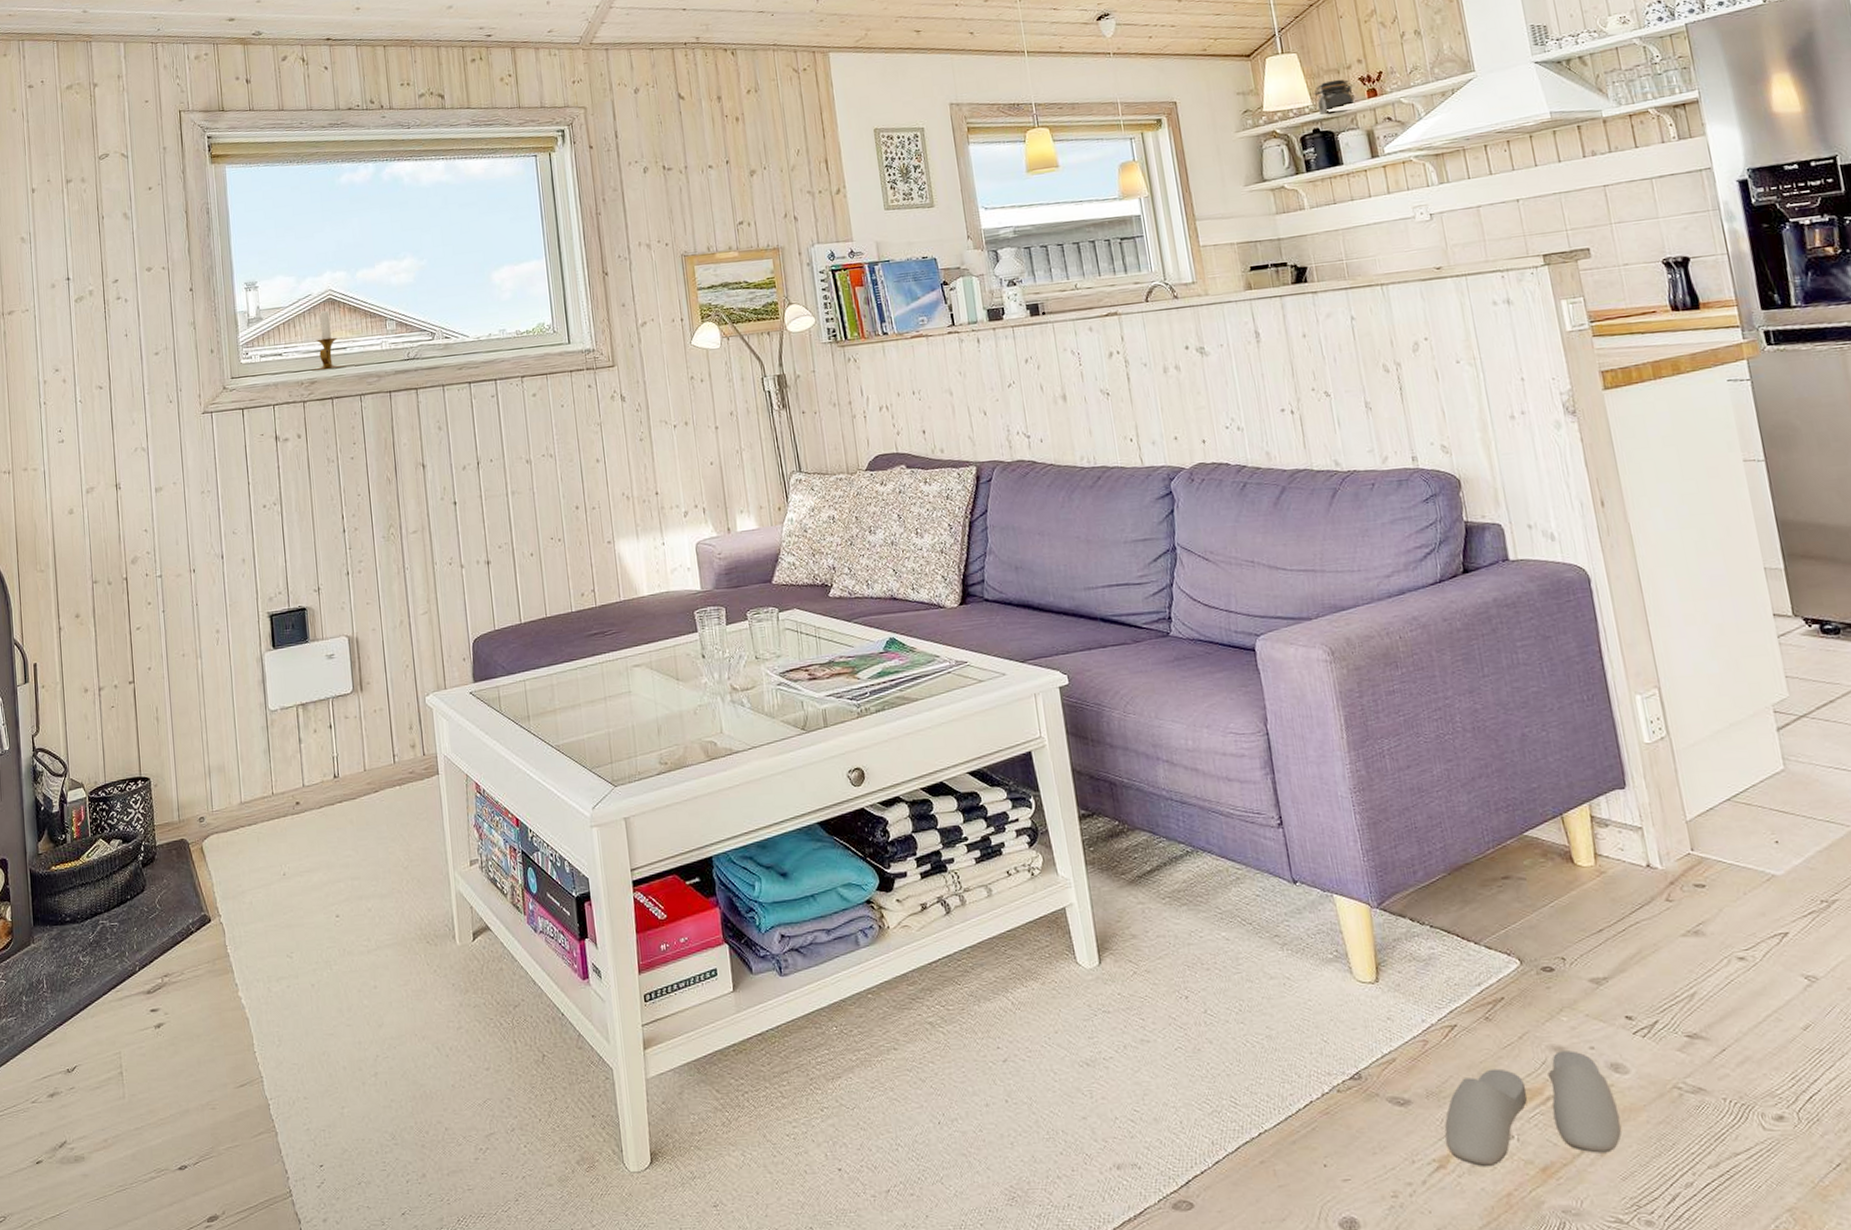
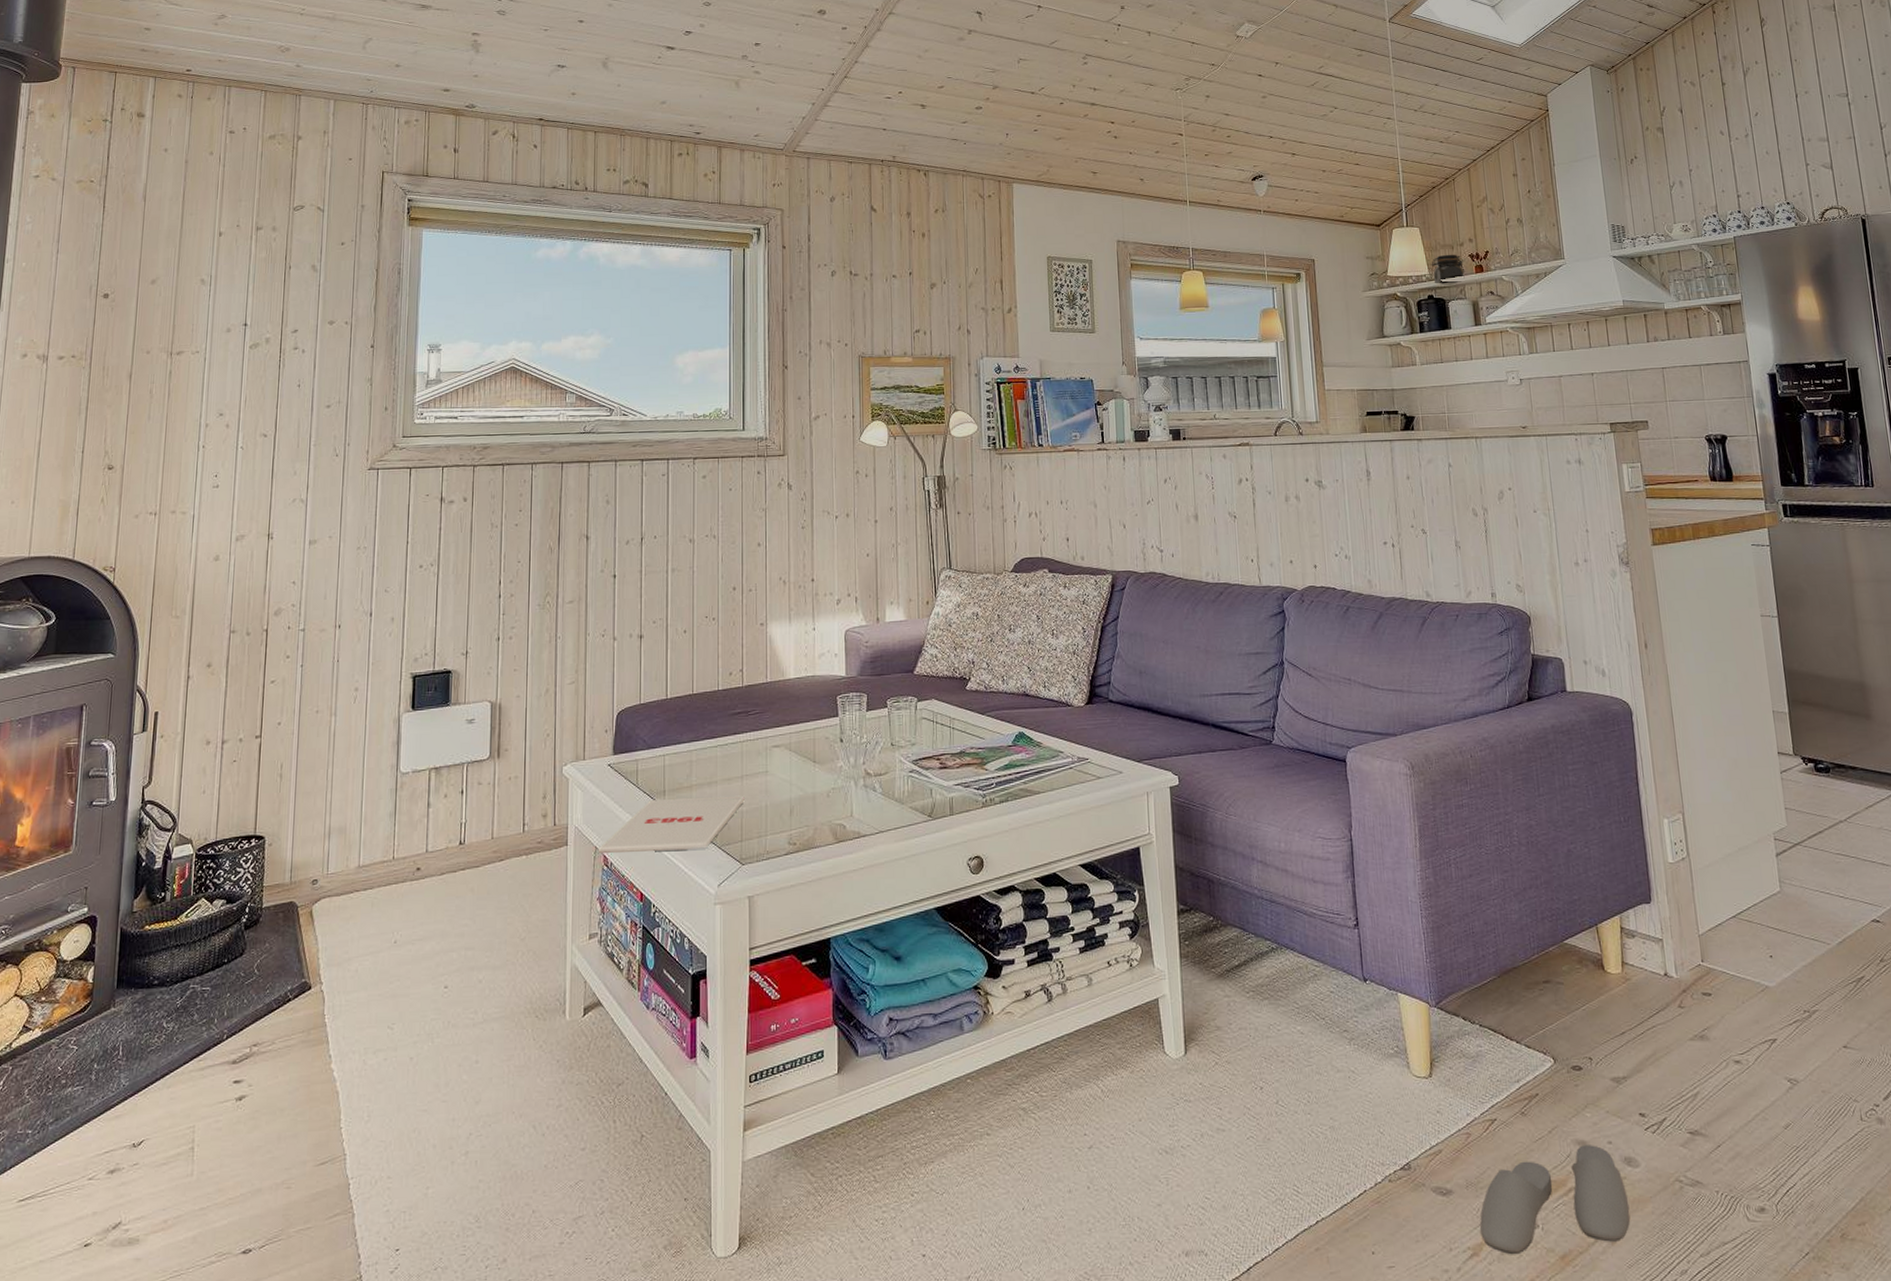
candlestick: present [311,310,346,372] -> none [485,378,521,437]
magazine: none [469,717,610,782] -> present [598,795,745,854]

